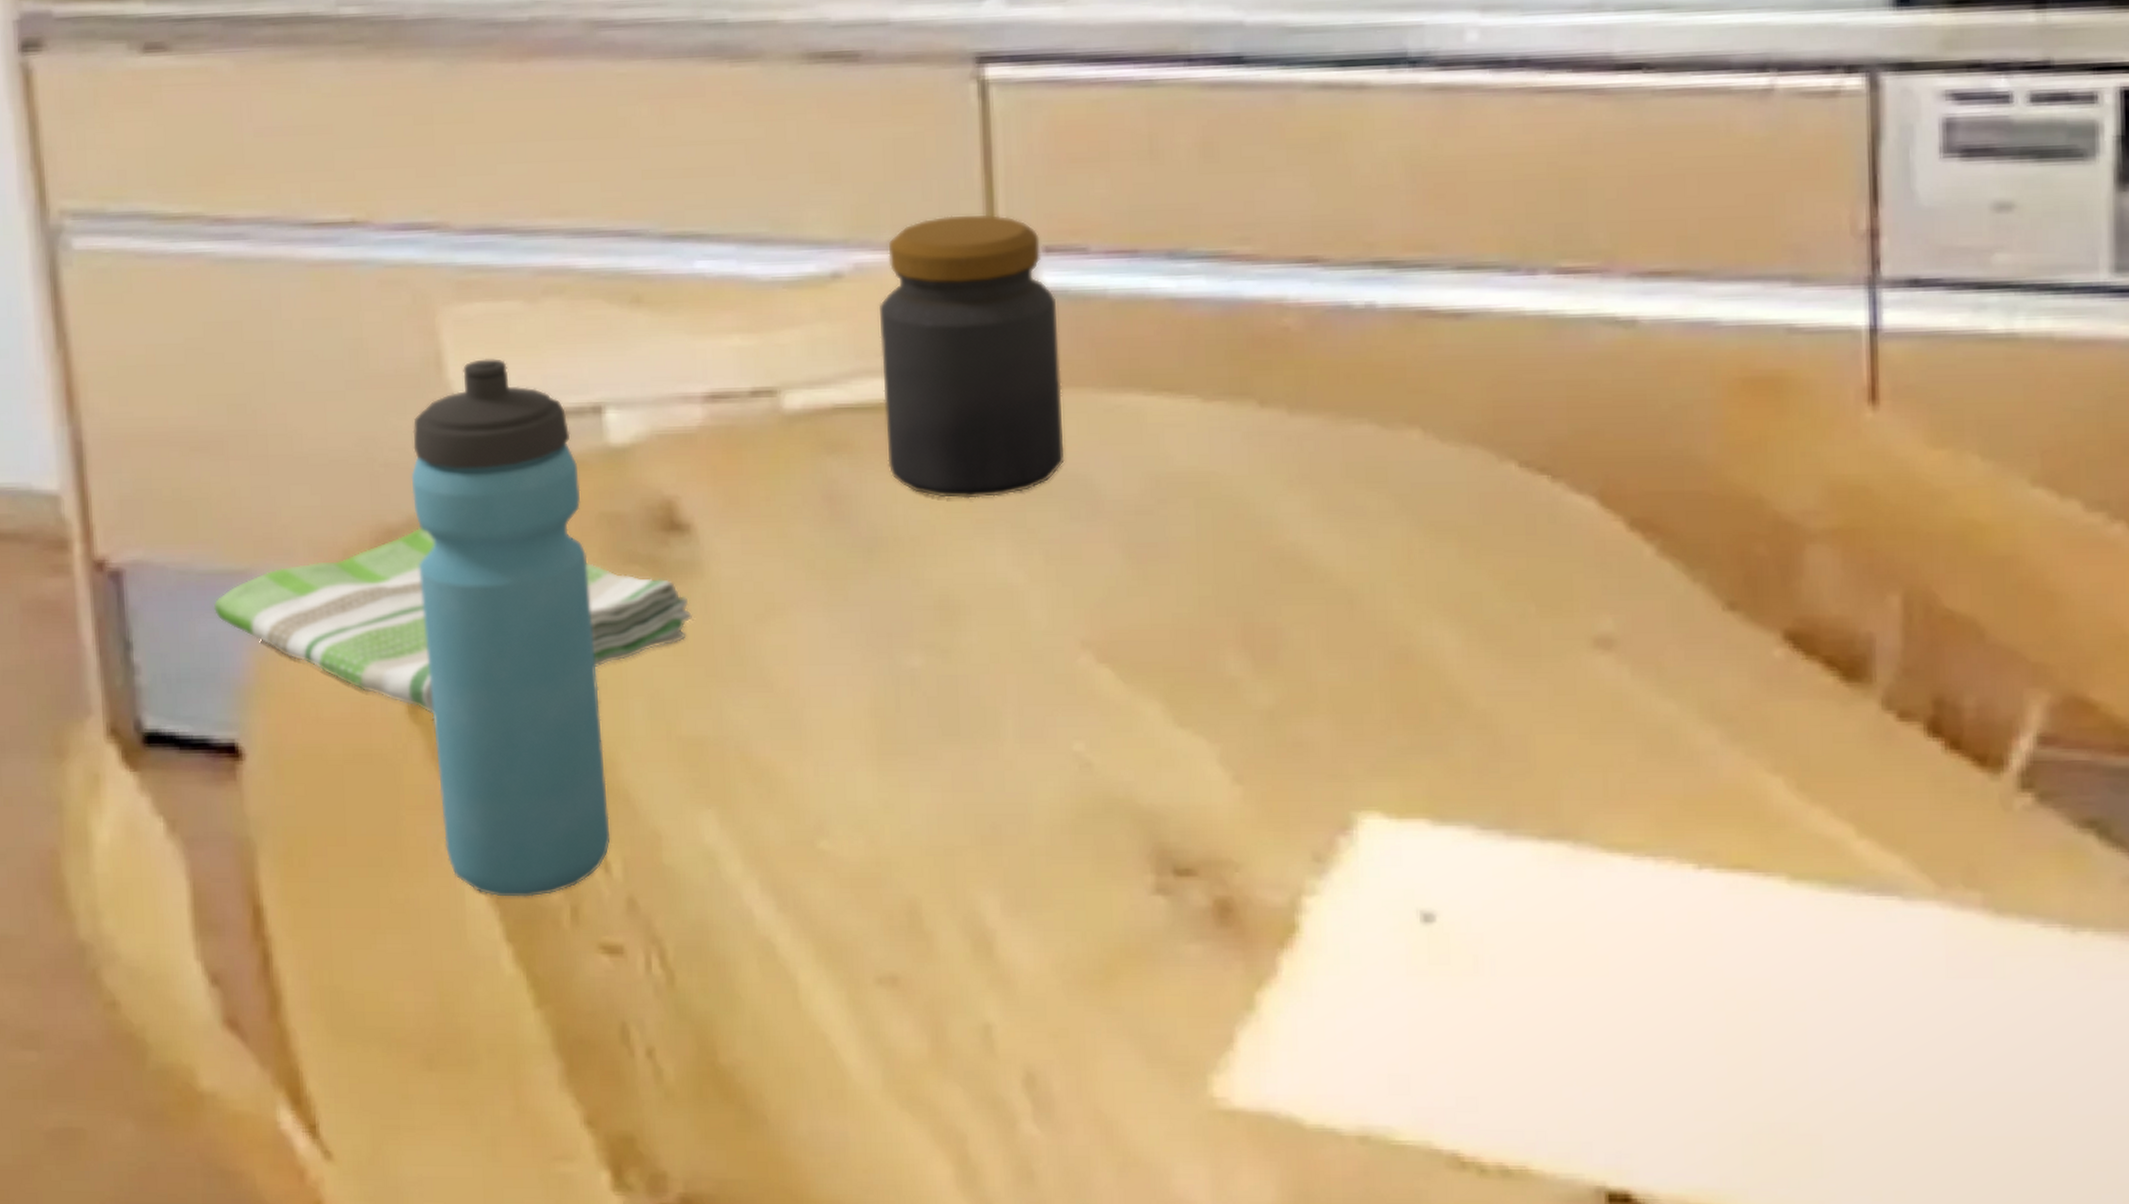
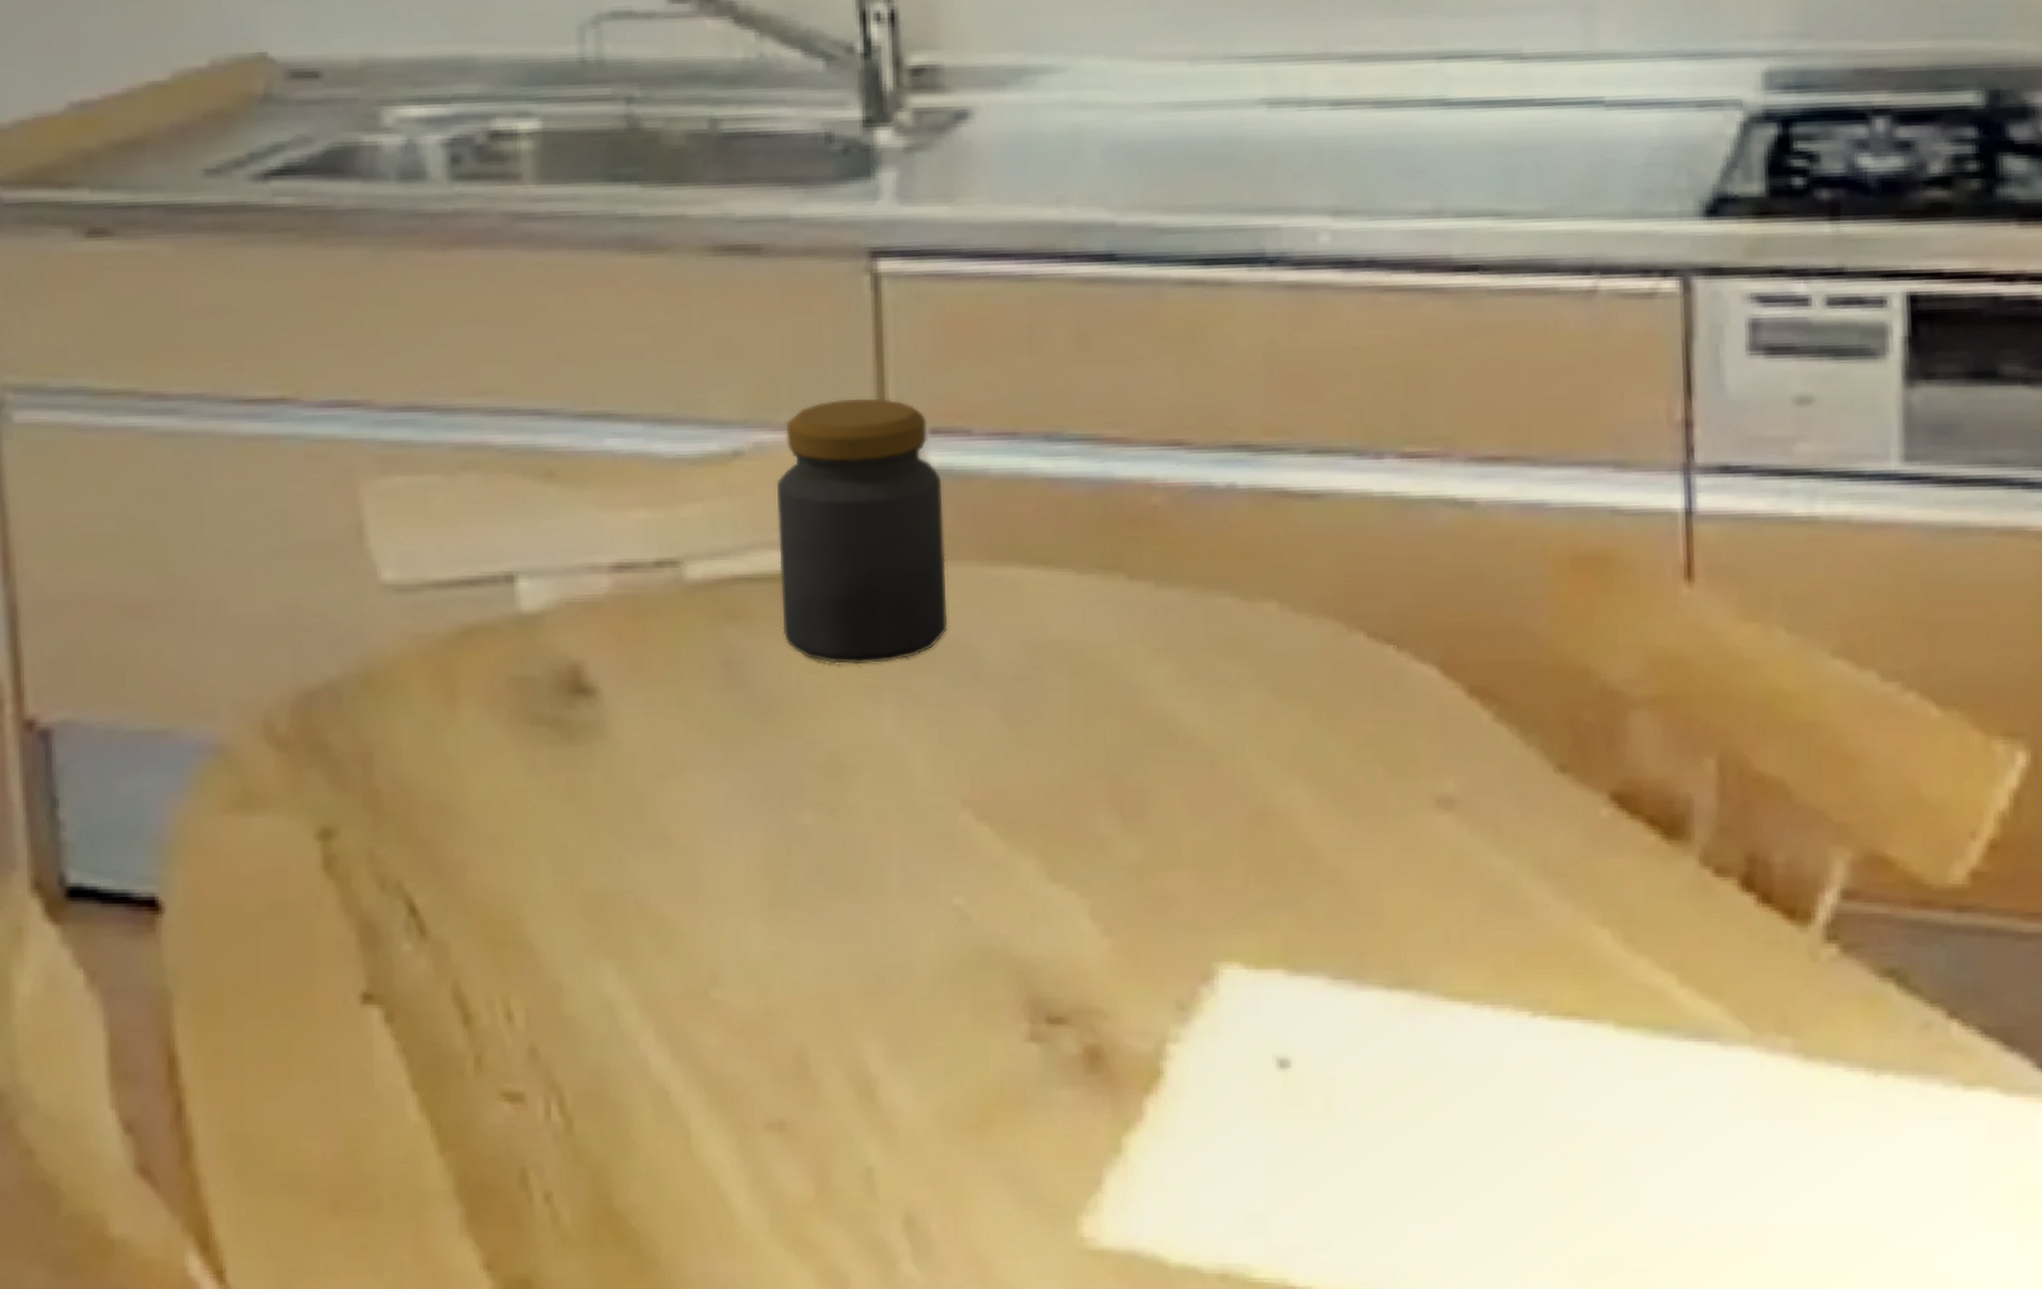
dish towel: present [213,527,693,714] -> none [138,689,597,869]
water bottle: present [411,359,611,897] -> none [331,529,514,1046]

